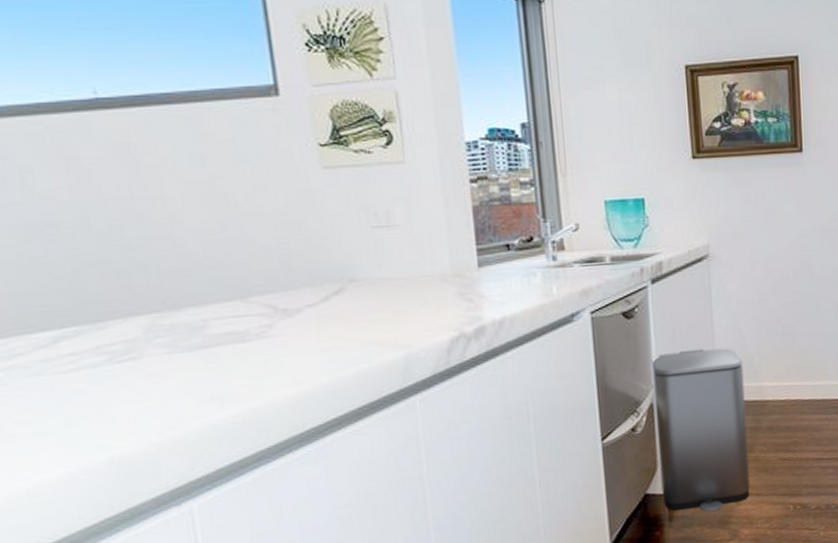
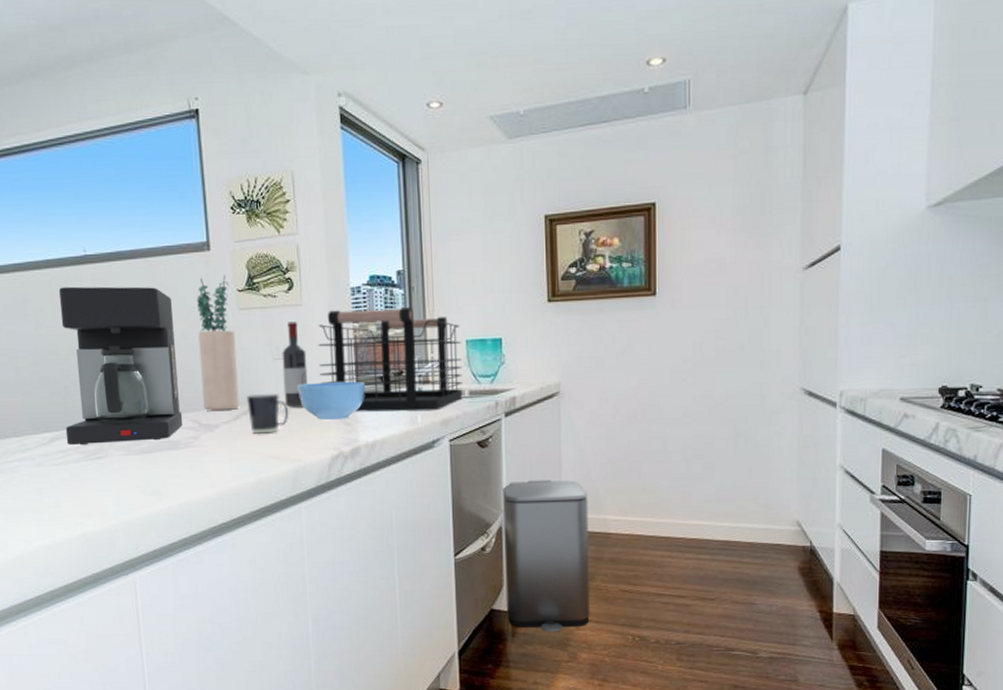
coffee maker: none [56,138,252,345] -> present [58,286,183,446]
vase: none [263,125,329,292] -> present [197,274,240,411]
mug: none [337,268,395,317] -> present [247,393,289,434]
wine bottle: none [381,182,418,285] -> present [281,321,308,408]
bowl: none [404,250,489,297] -> present [298,382,365,420]
dish rack: none [427,165,603,286] -> present [318,307,463,412]

